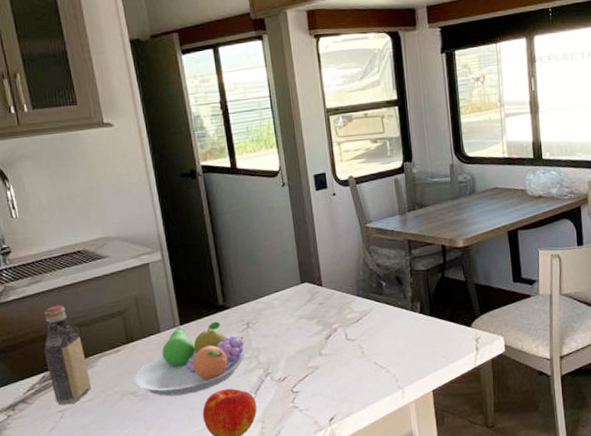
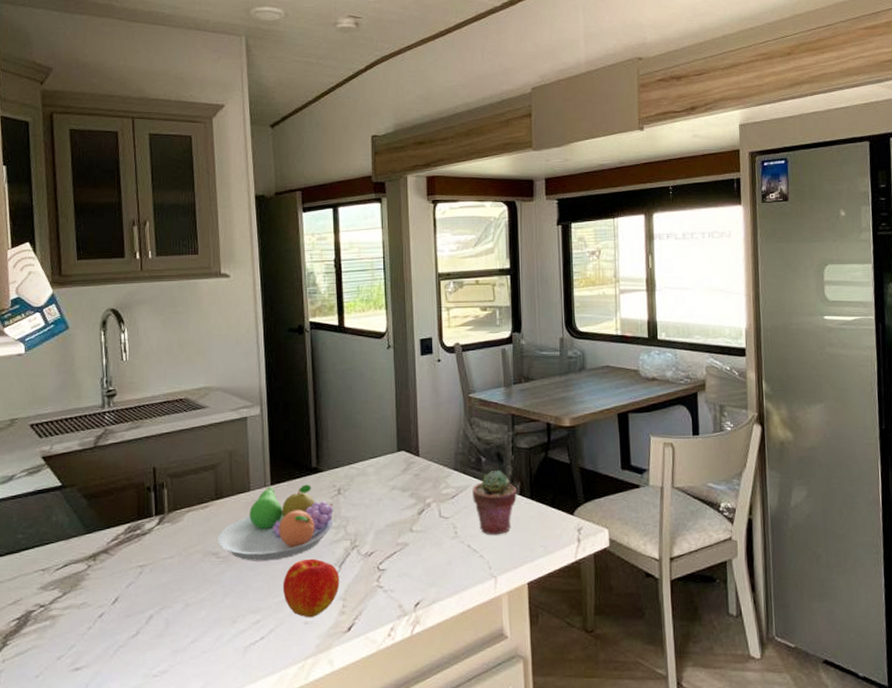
bottle: present [43,305,91,405] -> none [133,453,174,560]
potted succulent: none [375,292,418,352] -> present [472,469,517,535]

